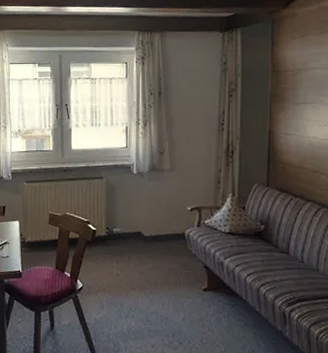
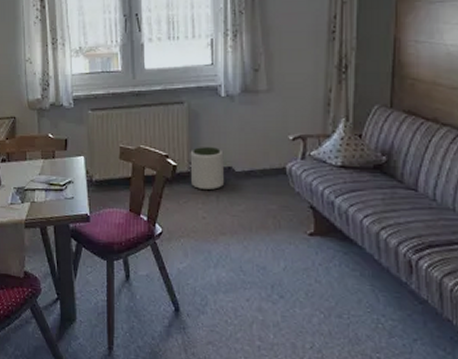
plant pot: none [107,215,135,252] -> present [190,147,224,191]

